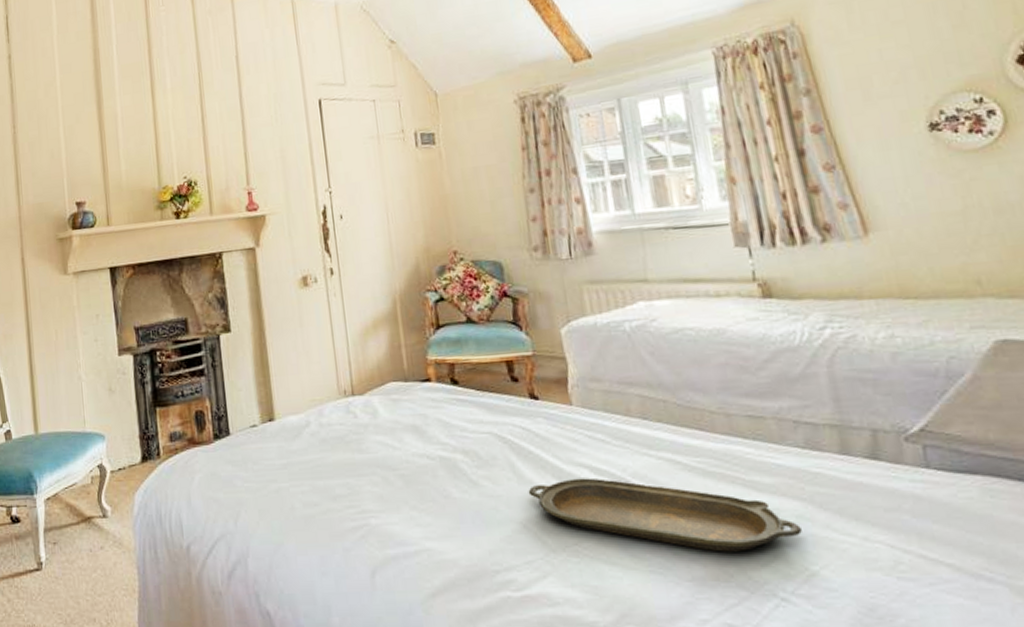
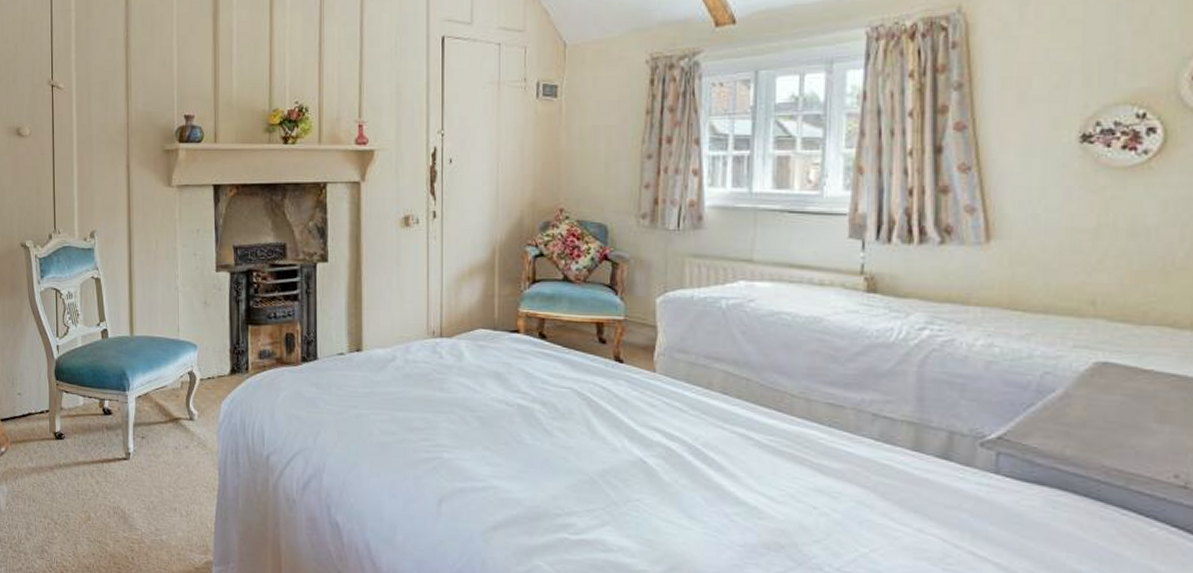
serving tray: present [528,478,802,552] -> none [599,440,859,527]

